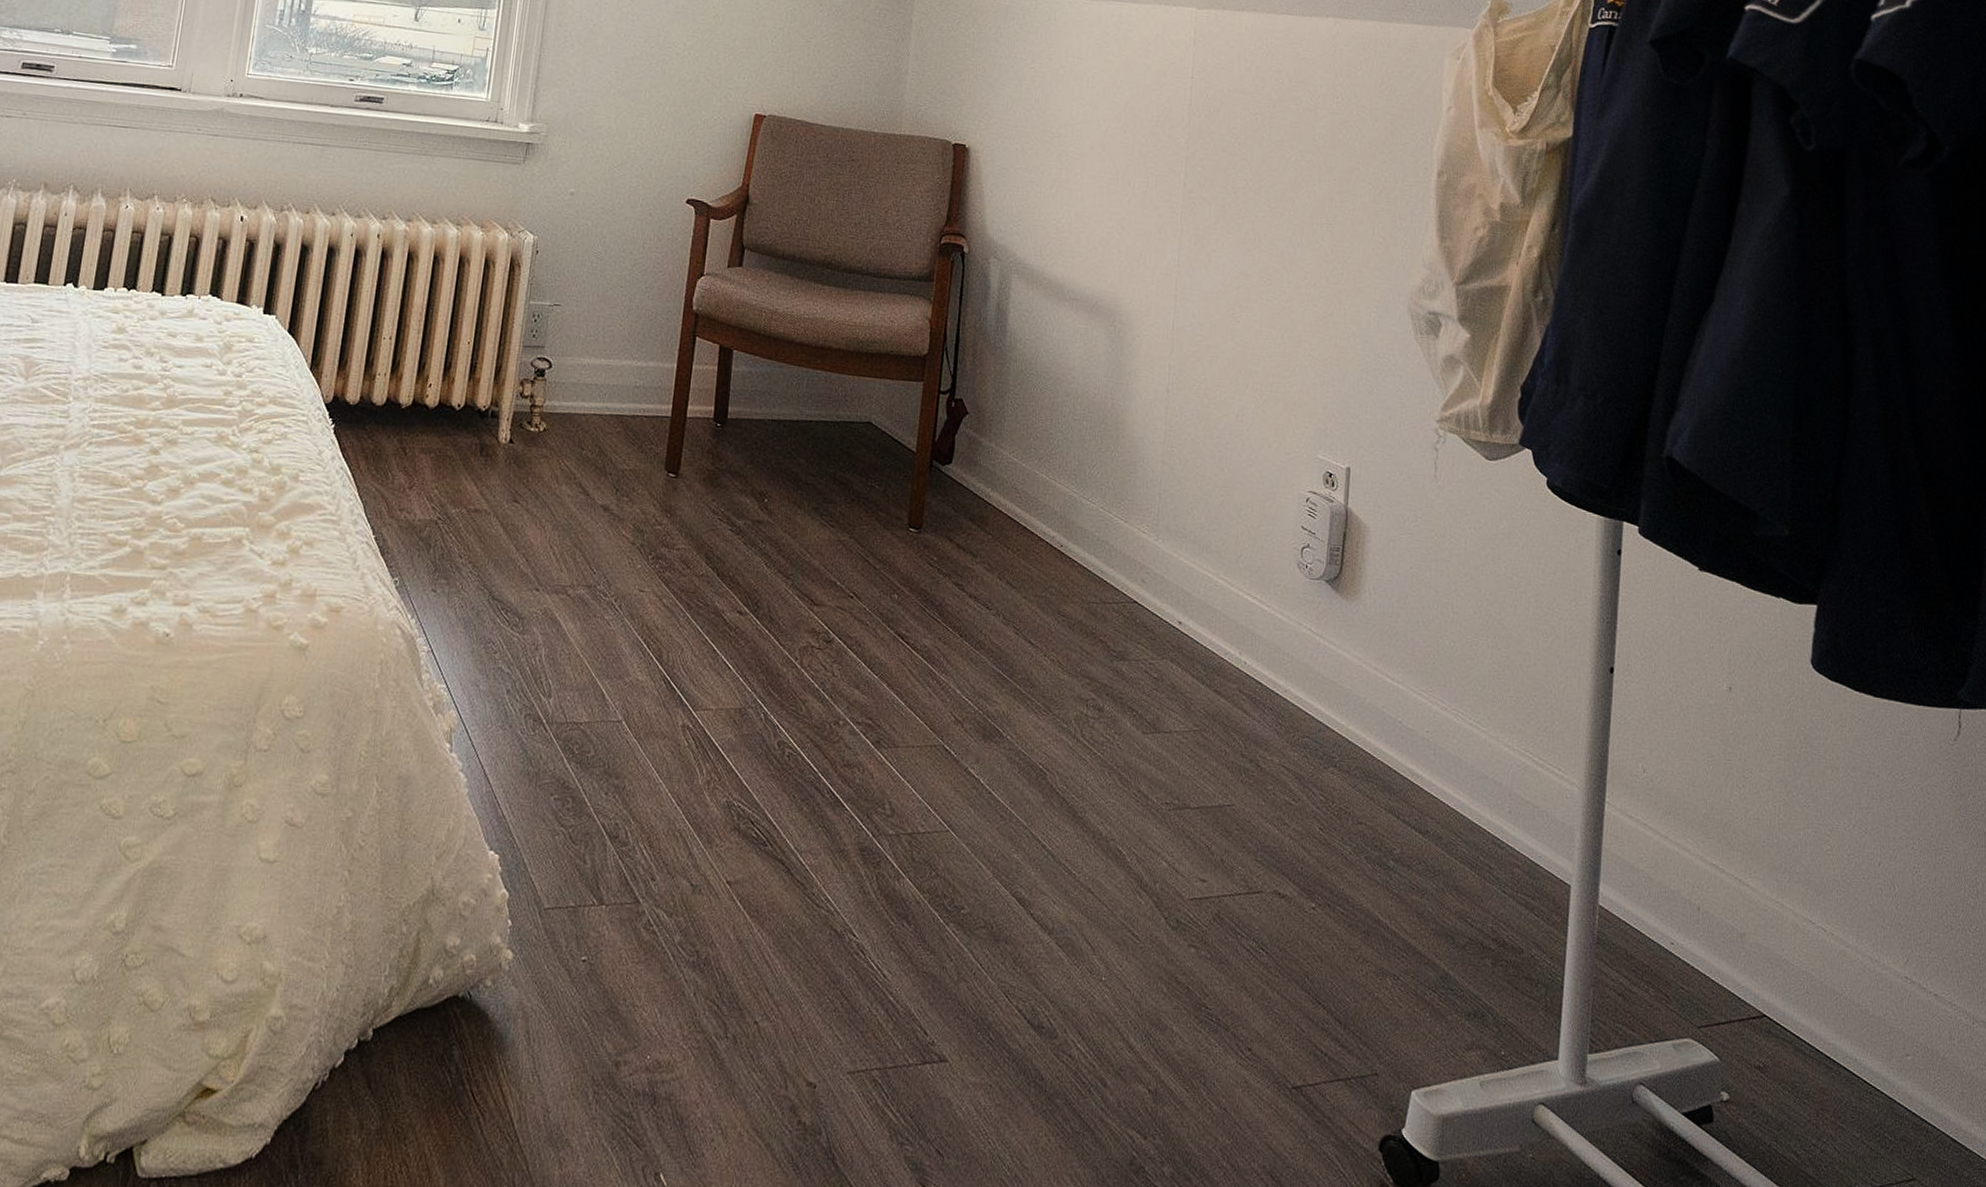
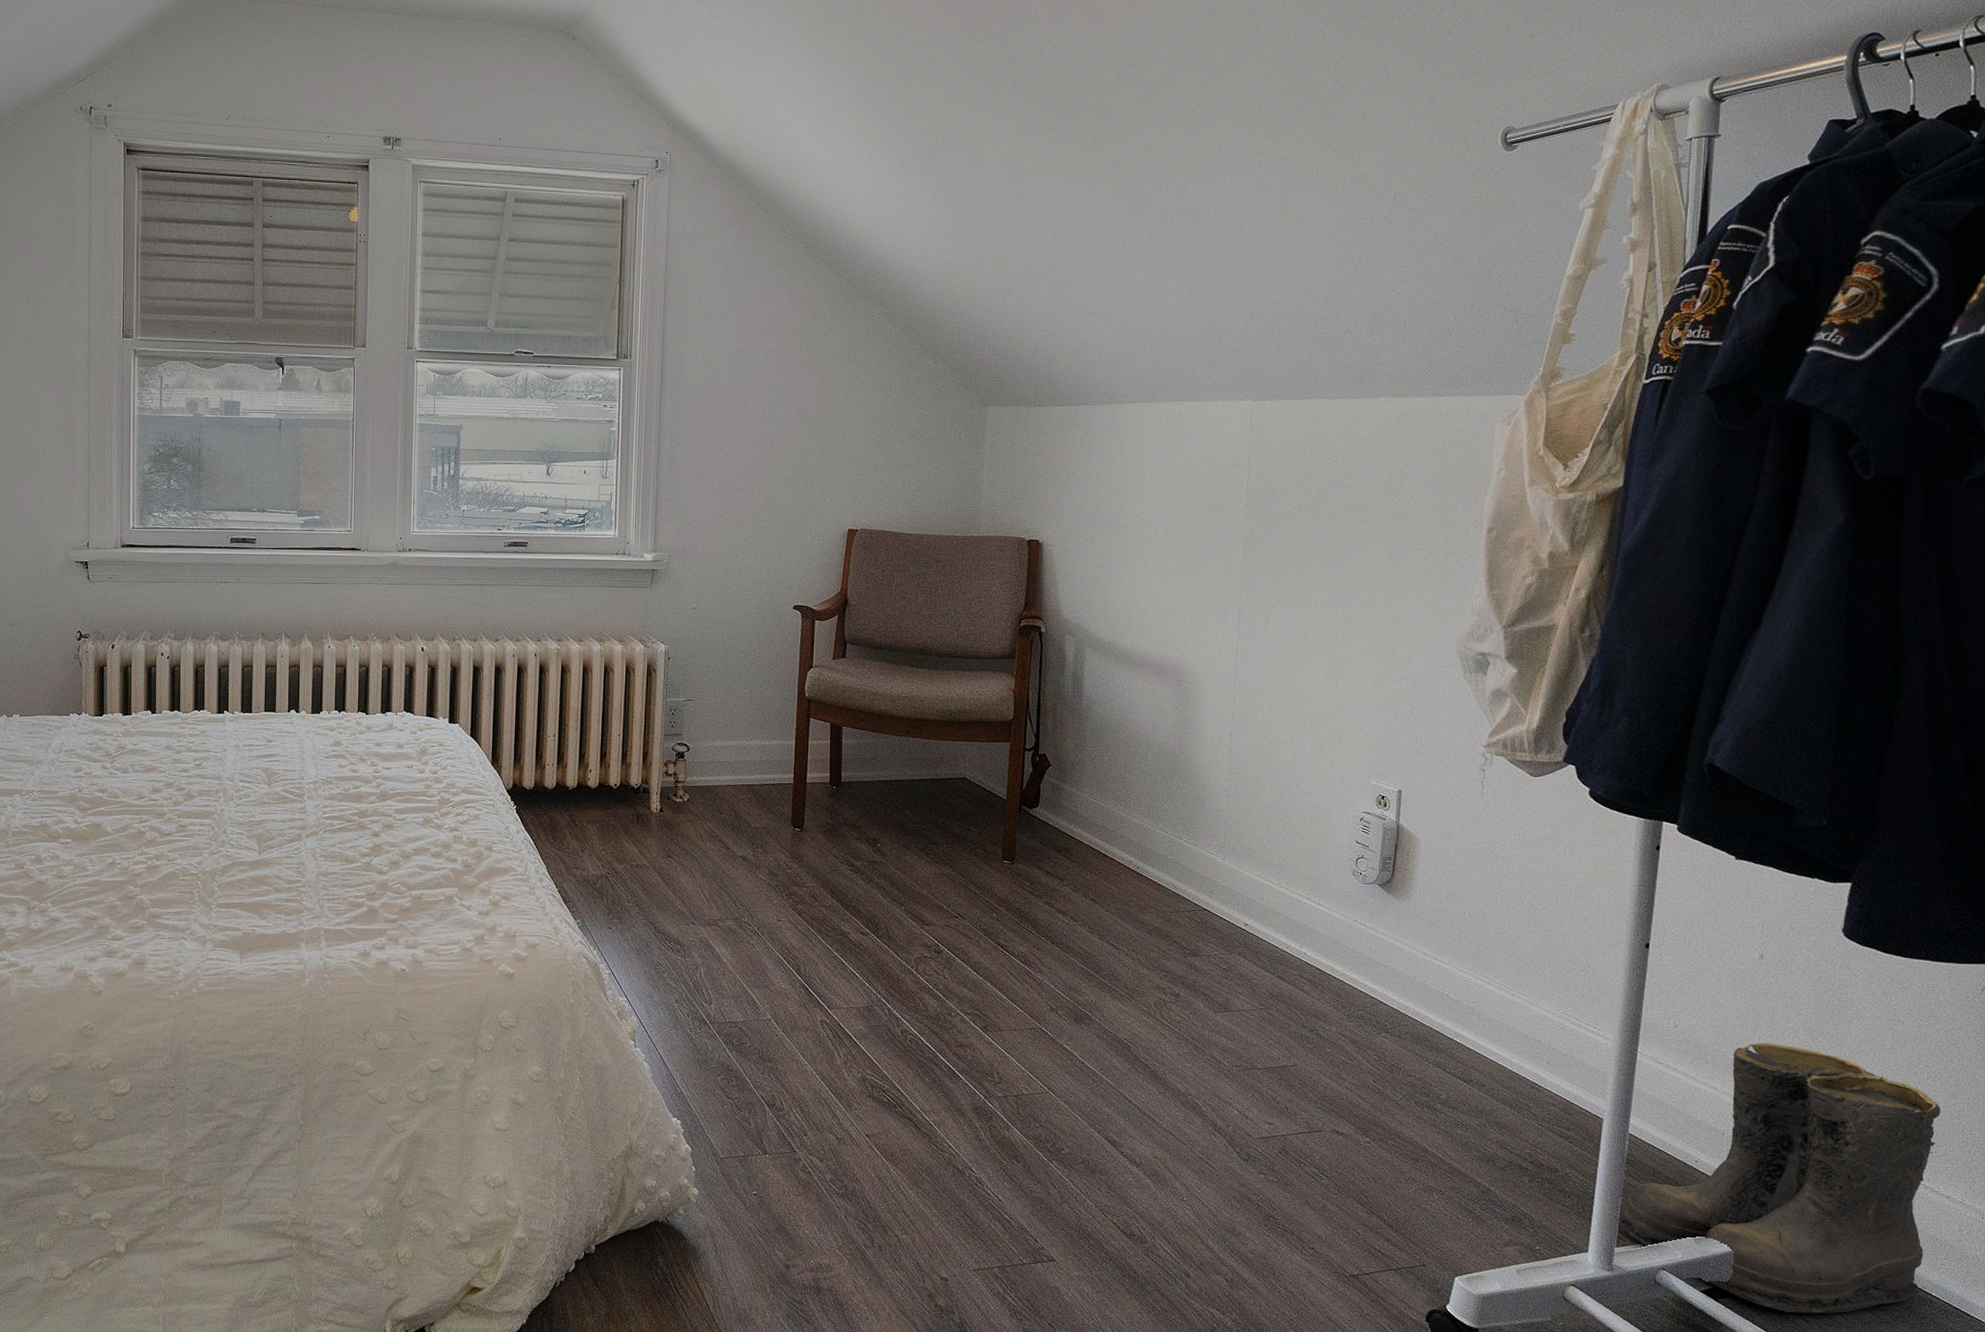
boots: none [1588,795,1925,1146] -> present [1616,1043,1941,1314]

